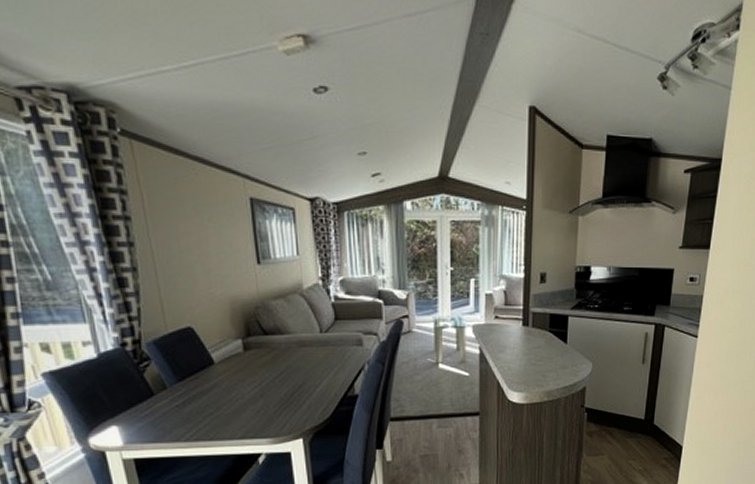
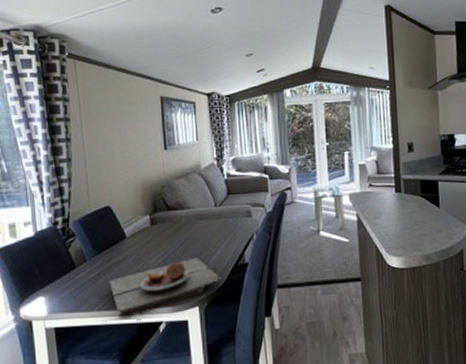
plate: none [197,387,329,450] -> present [110,257,223,319]

